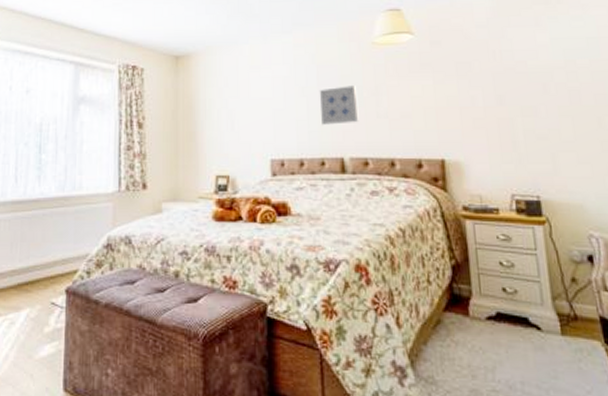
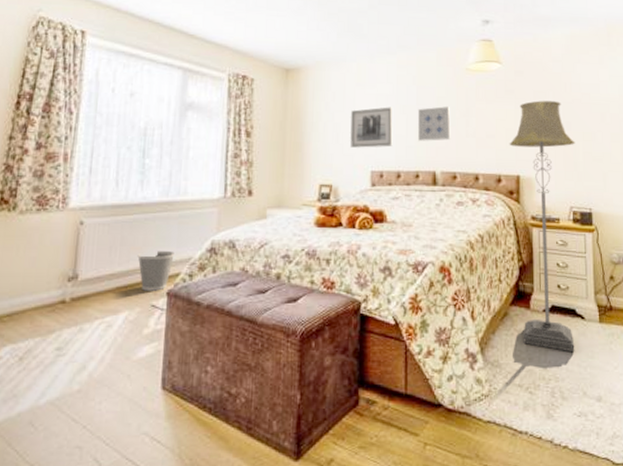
wastebasket: none [37,247,72,288] -> present [137,251,175,291]
wall art: none [246,89,293,135] -> present [350,107,393,148]
floor lamp: none [429,72,532,371] -> present [509,100,575,353]

